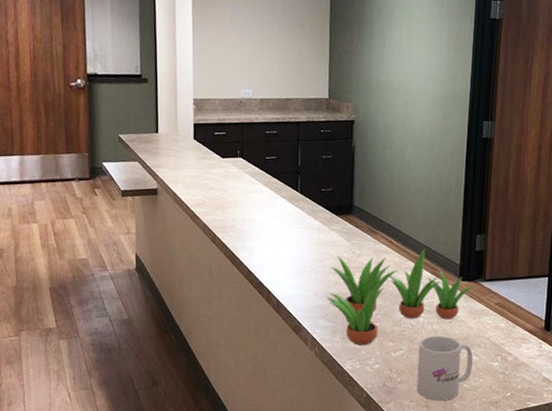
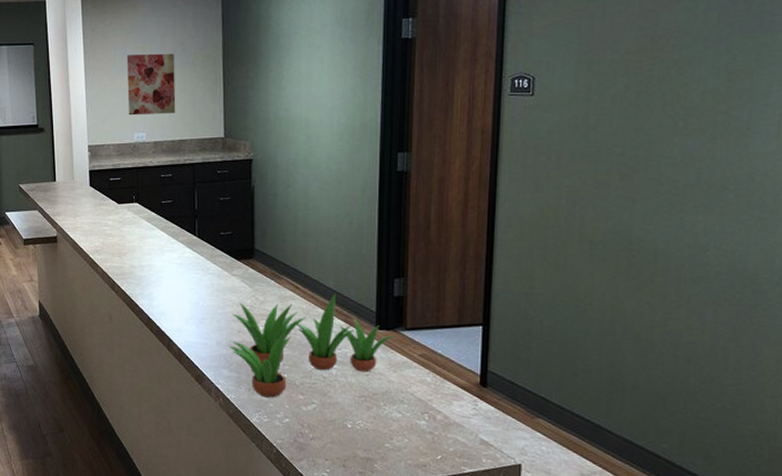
wall art: none [235,12,284,73] -> present [126,53,176,116]
mug: present [416,335,473,401] -> none [331,389,395,461]

